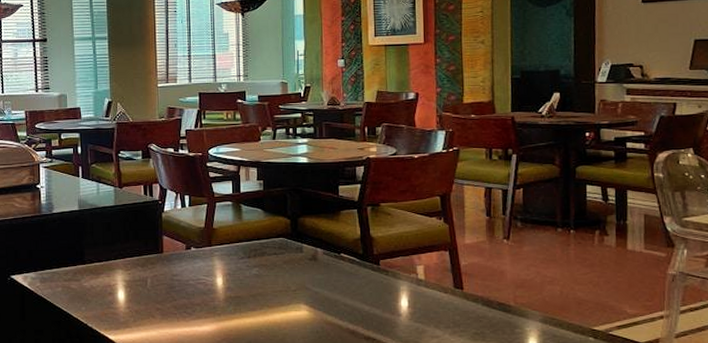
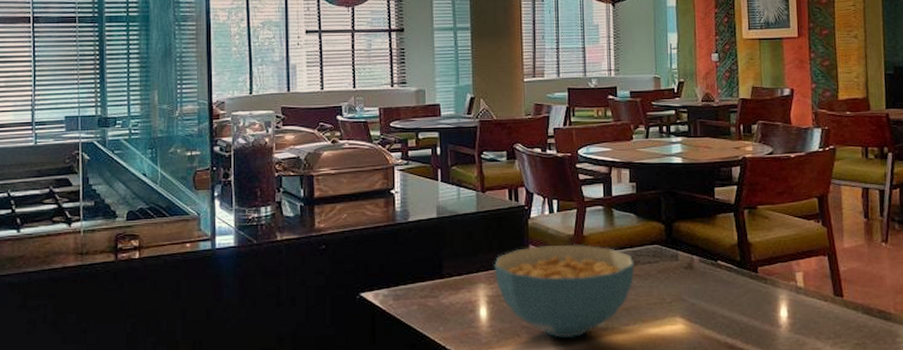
cereal bowl: none [130,235,261,321] -> present [493,244,635,339]

